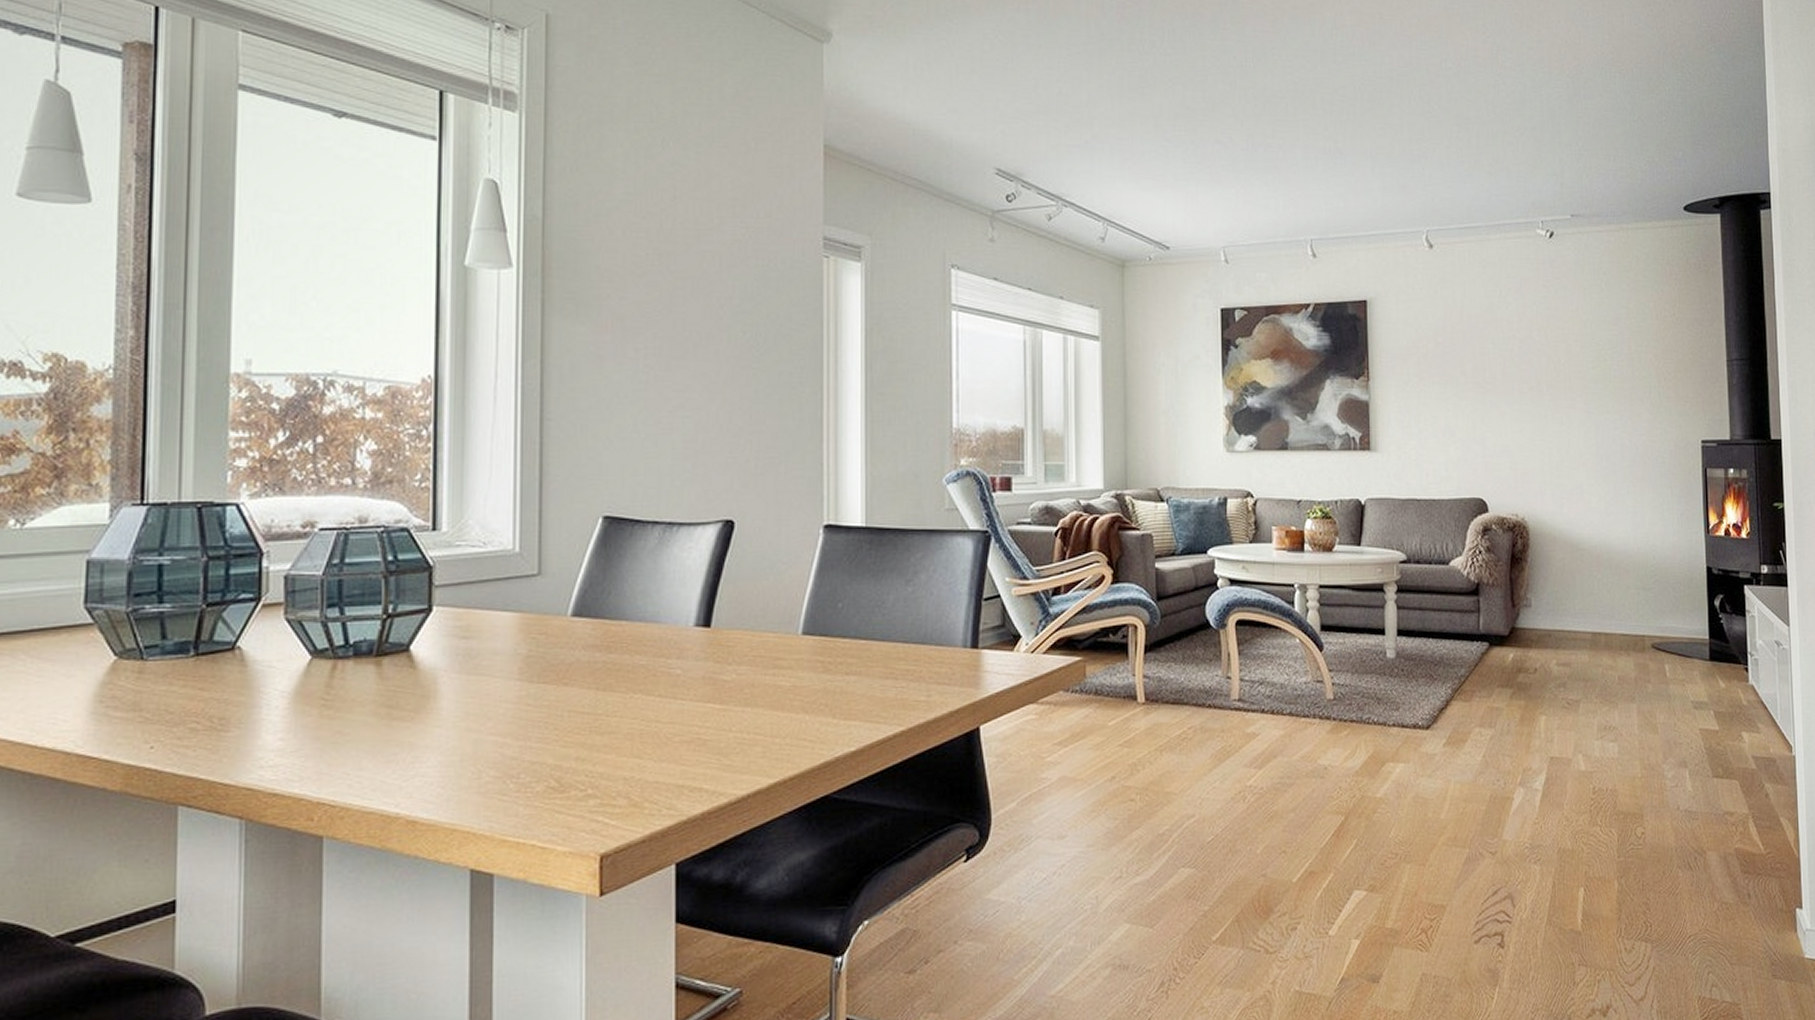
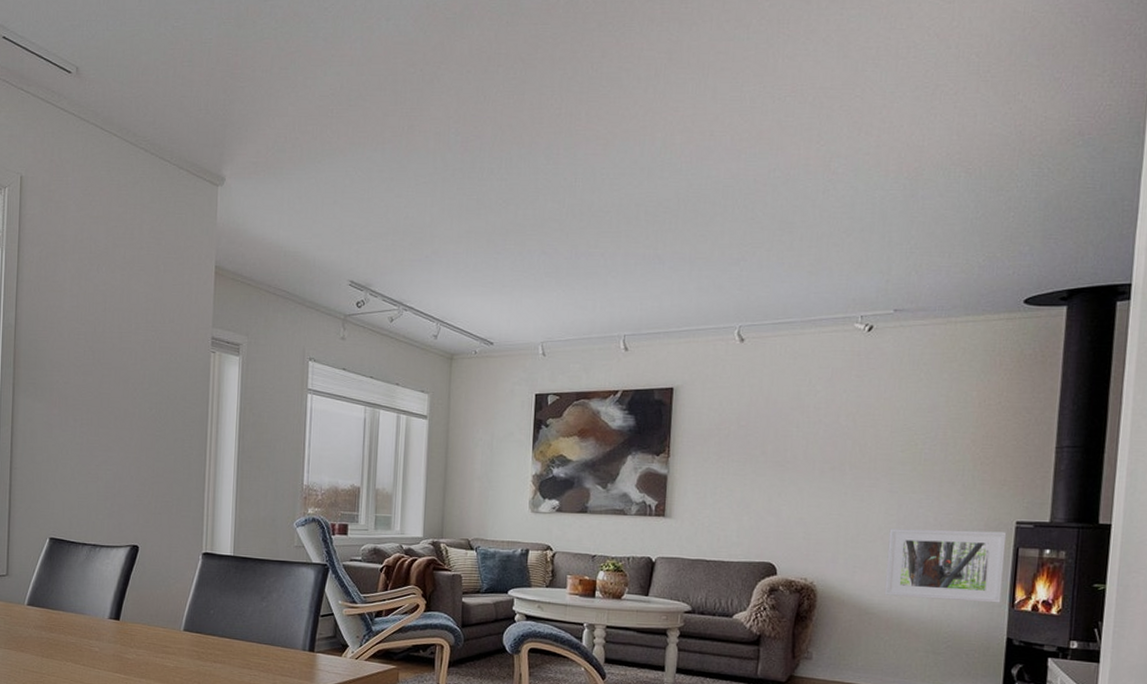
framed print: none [1590,452,1697,530] -> present [884,529,1007,603]

